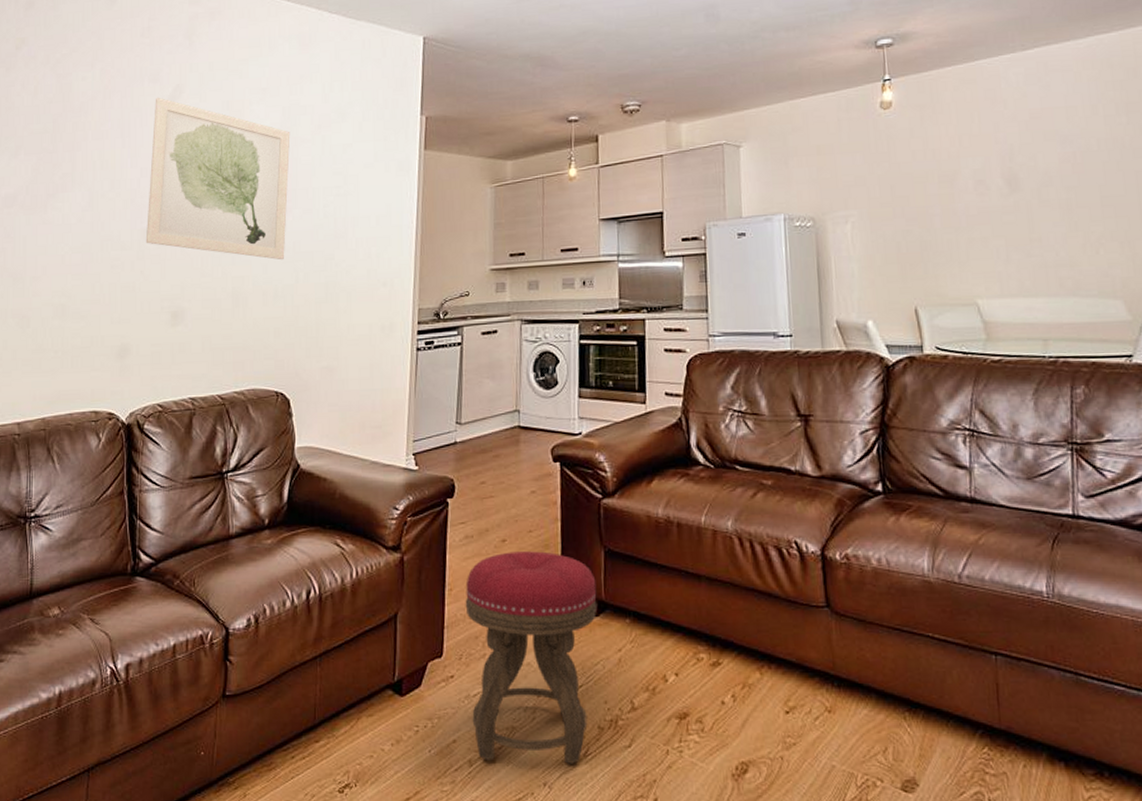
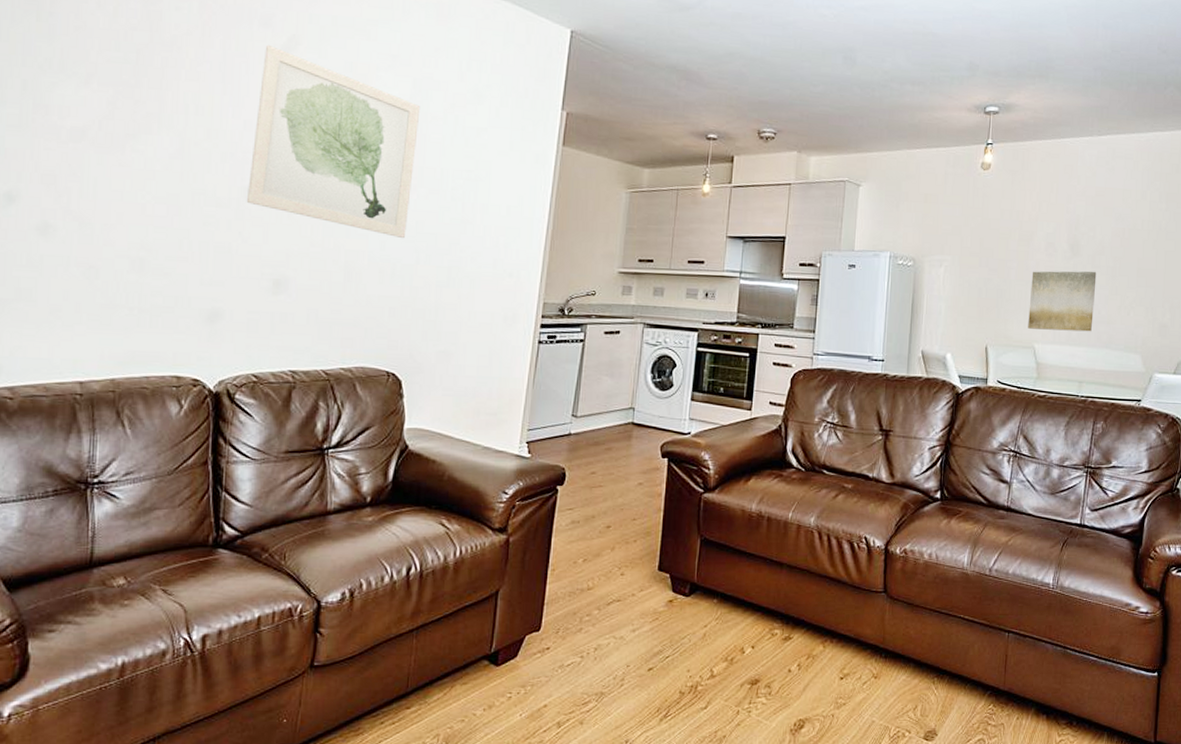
stool: present [465,551,597,764] -> none [564,537,691,724]
wall art: none [961,206,1051,283] -> present [1028,271,1097,332]

